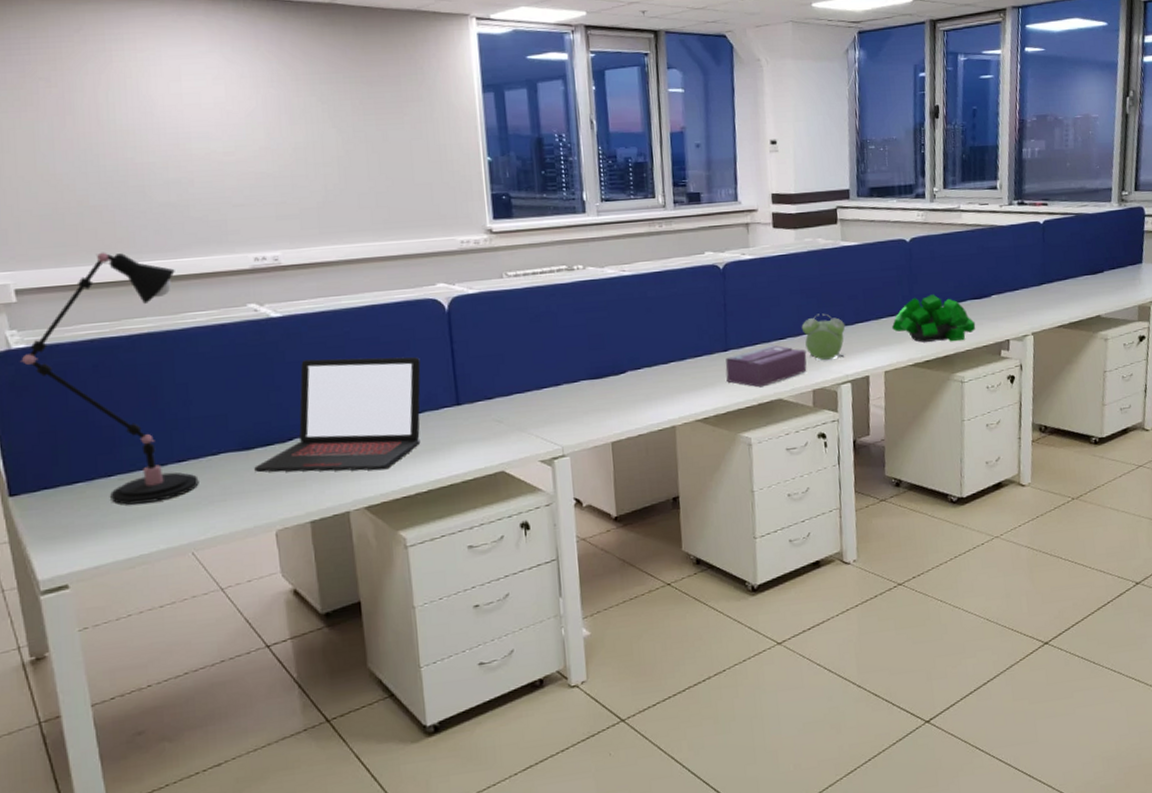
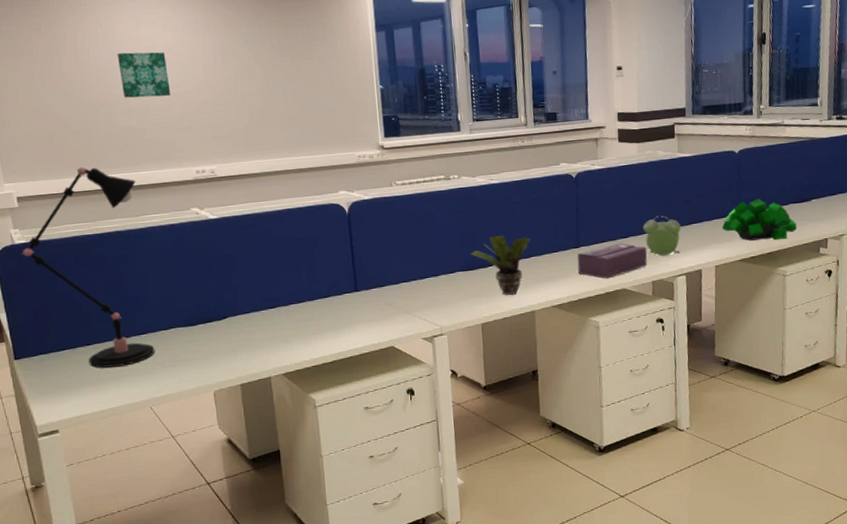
wall art: none [151,110,222,167] -> present [117,52,171,98]
laptop: present [254,356,421,473] -> none [197,251,327,344]
potted plant: none [598,337,671,408] -> present [470,235,531,295]

